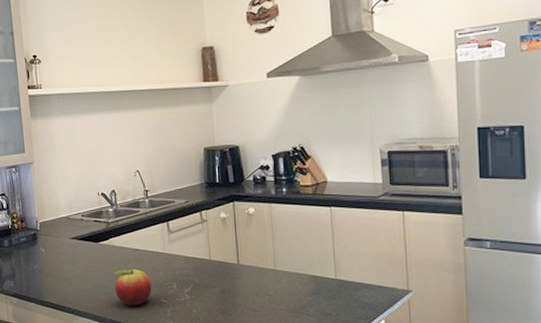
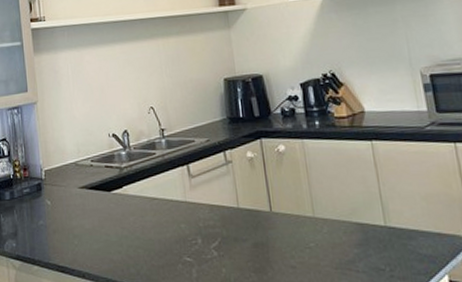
fruit: present [113,269,153,306] -> none [128,222,174,266]

